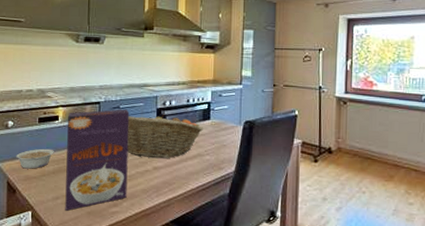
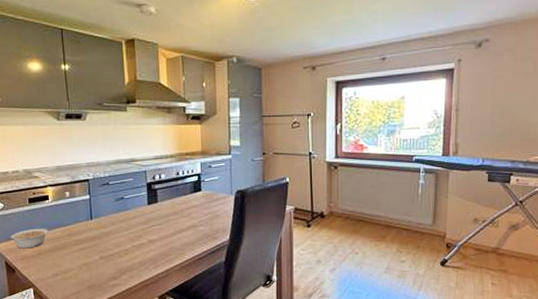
cereal box: present [65,109,130,211] -> none [58,185,125,286]
fruit basket: present [127,113,204,158] -> none [119,187,196,231]

